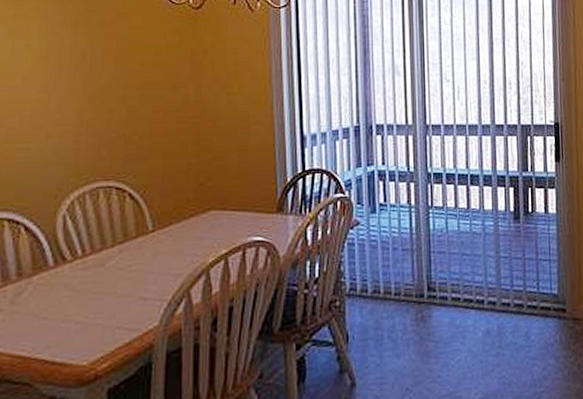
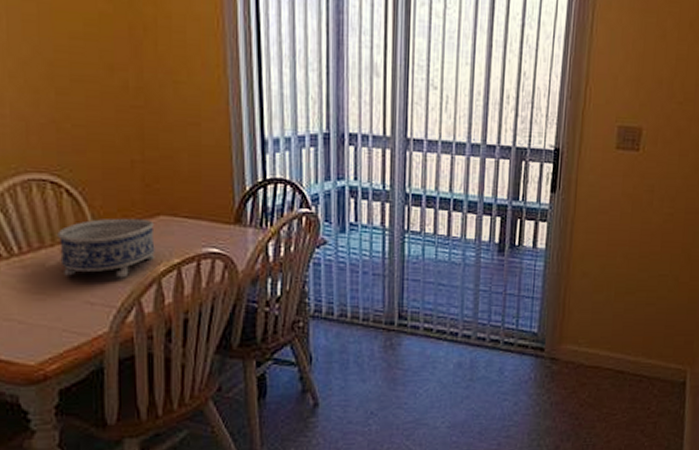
decorative bowl: none [118,214,206,274] -> present [57,218,155,278]

